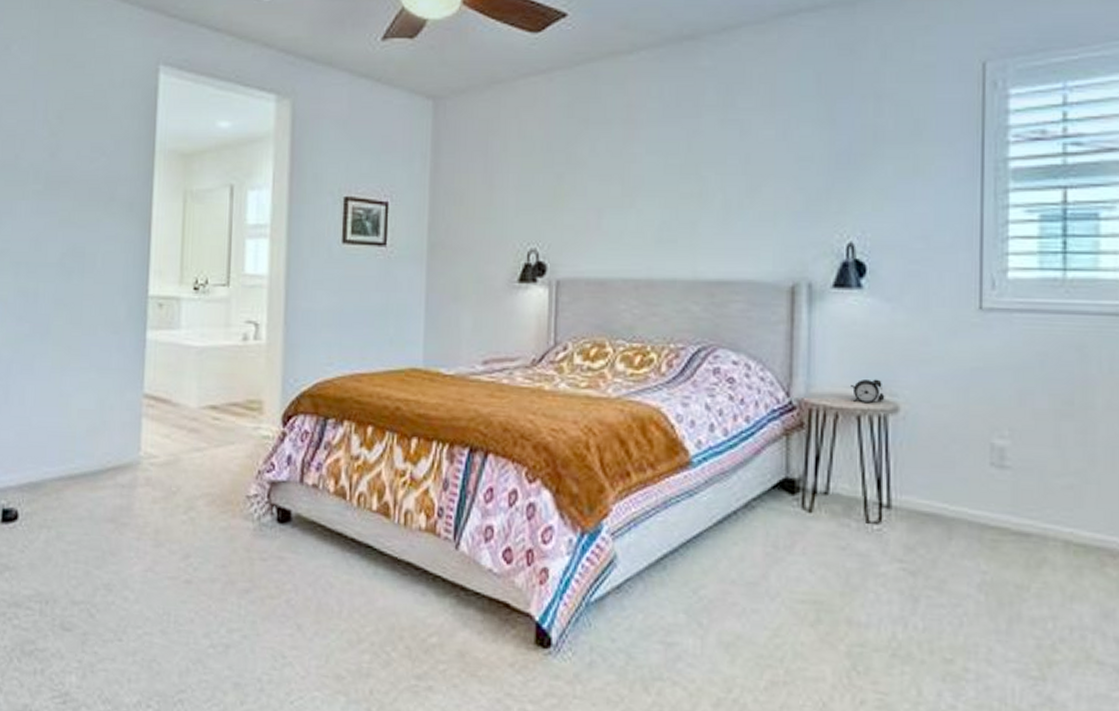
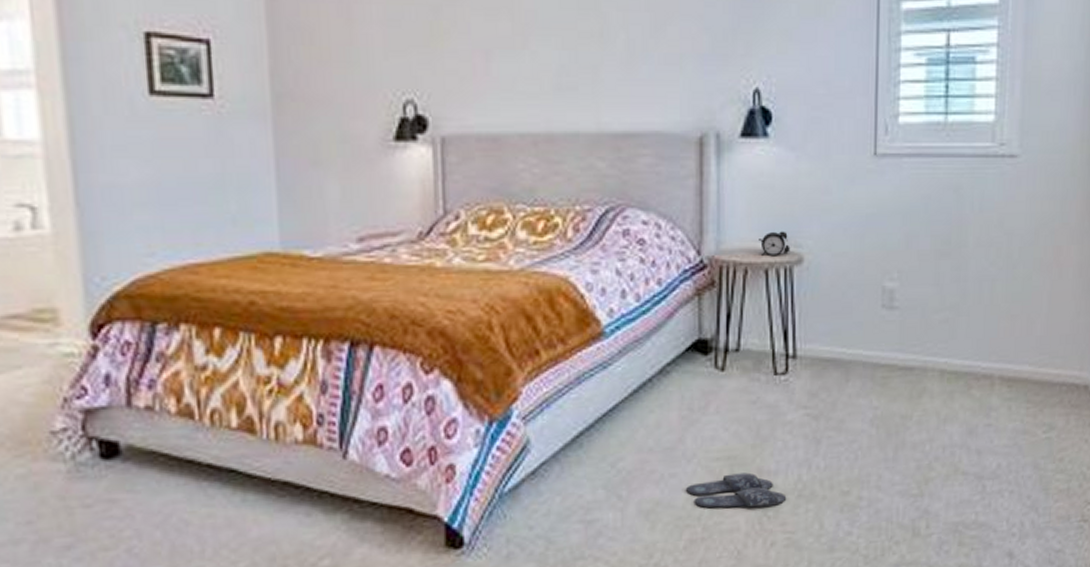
slippers: none [769,619,879,662] -> present [686,472,787,509]

